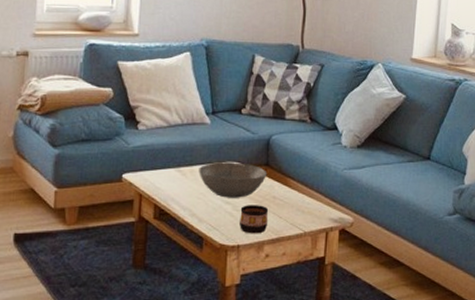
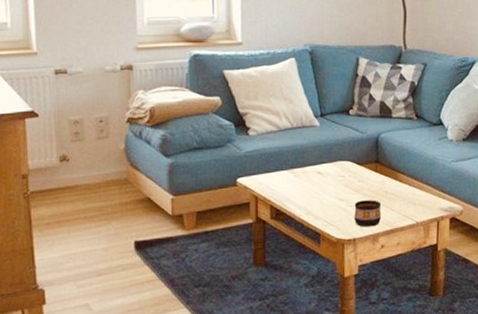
bowl: present [199,161,268,198] -> none [311,161,378,195]

